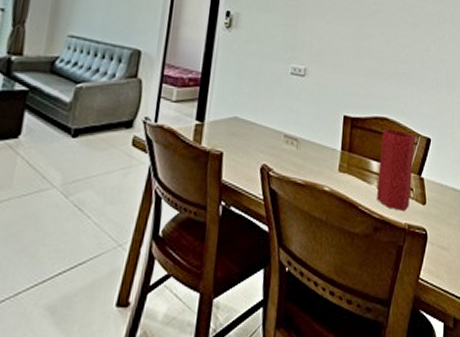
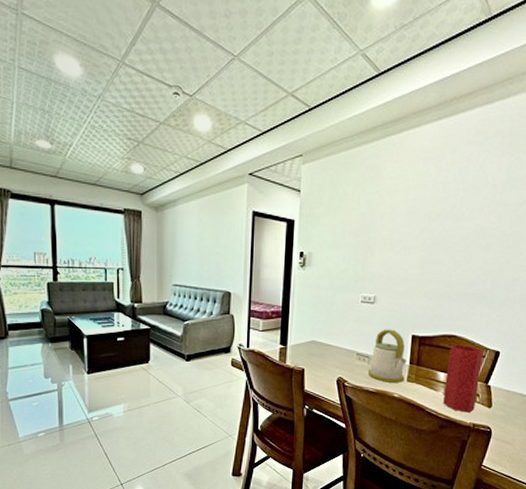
kettle: none [296,107,339,173] -> present [368,329,407,383]

